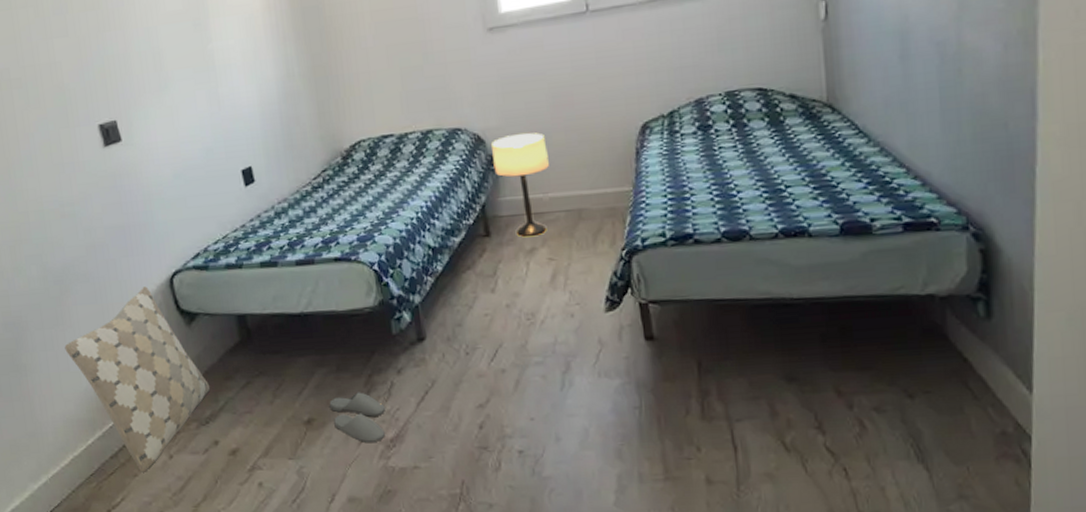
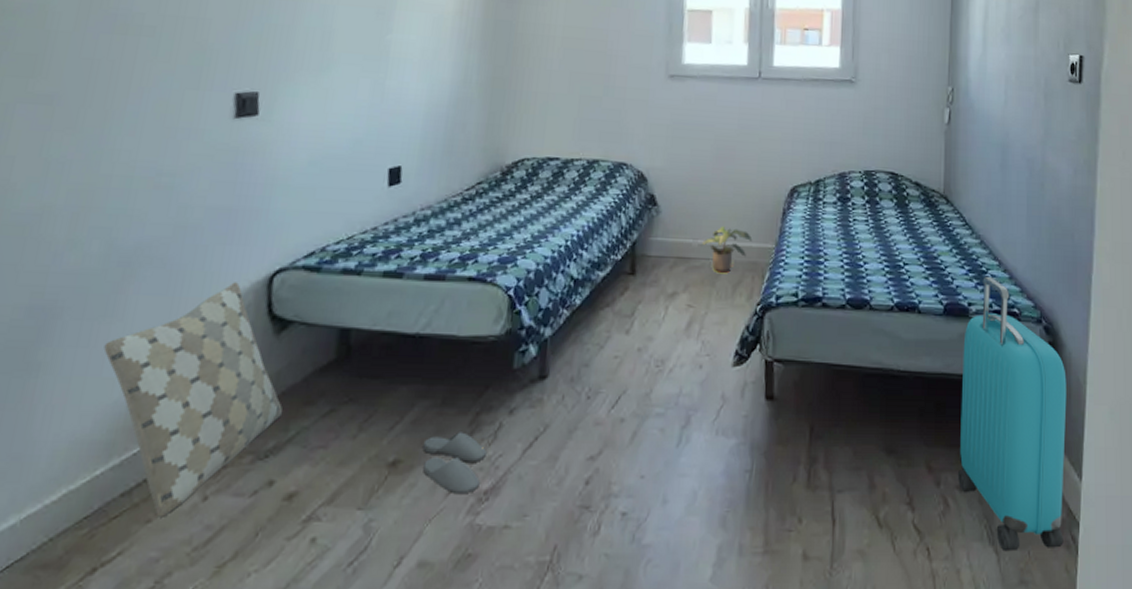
table lamp: present [491,132,550,237] -> none [651,177,705,280]
potted plant: none [553,176,607,223] -> present [702,226,753,273]
suitcase: none [868,186,1012,468] -> present [957,276,1067,552]

